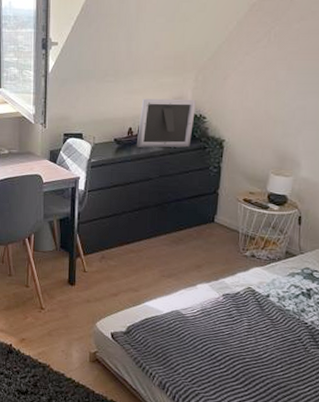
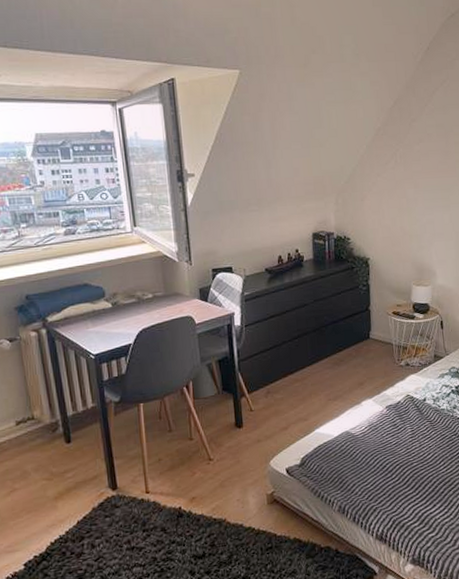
picture frame: present [136,98,197,148] -> none [287,222,340,275]

